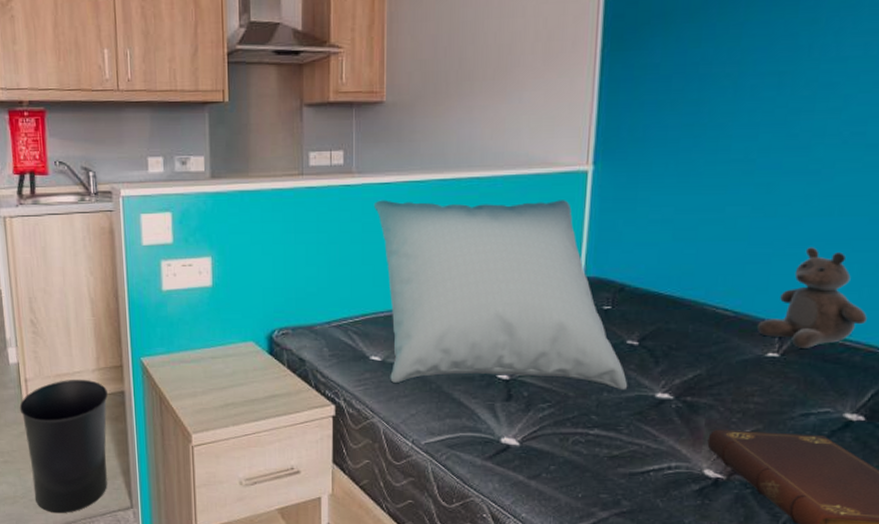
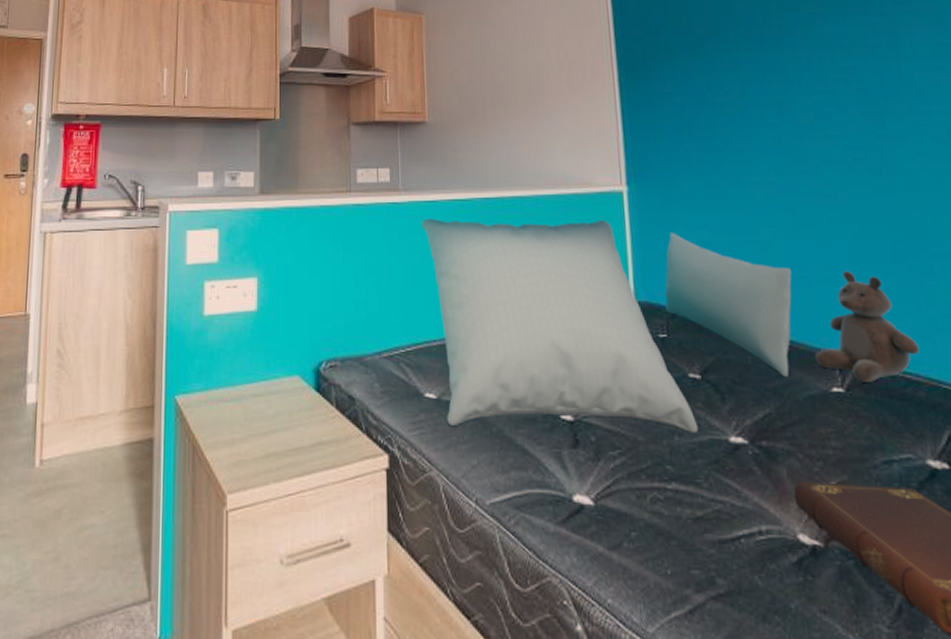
waste bin: present [19,379,108,513] -> none [30,423,134,609]
pillow: none [614,212,752,343] -> present [665,233,792,377]

